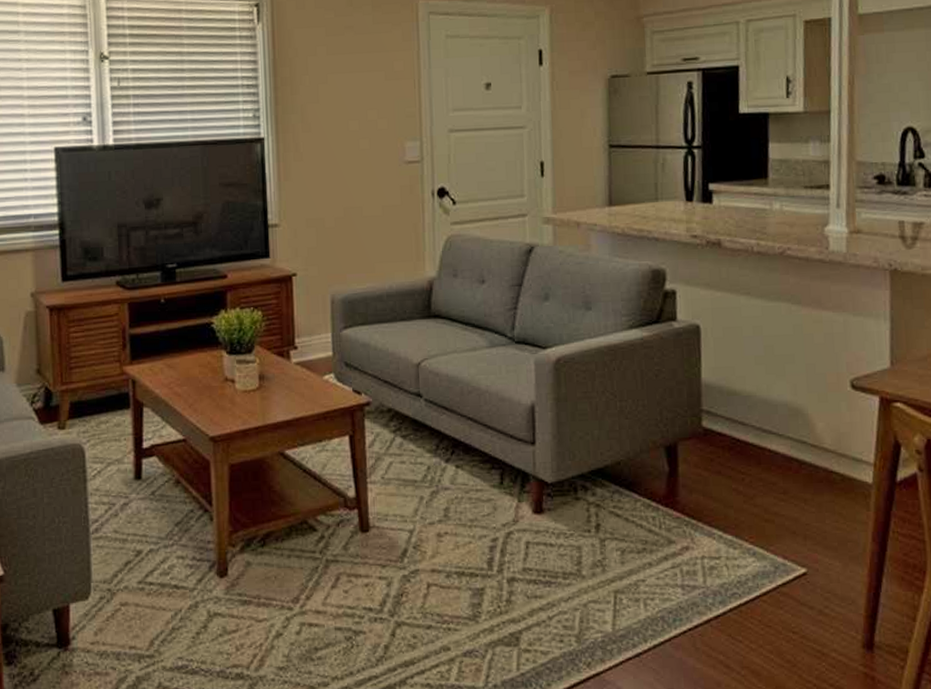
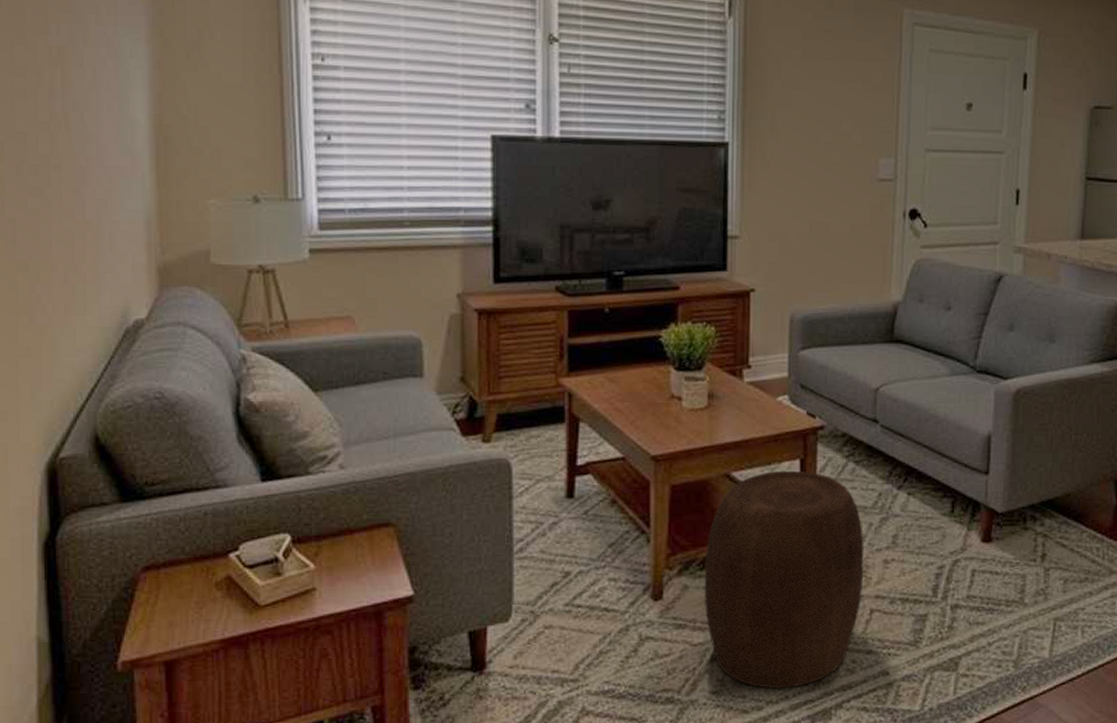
stool: none [265,446,418,664] -> present [704,470,864,688]

